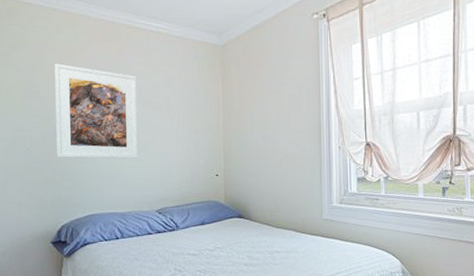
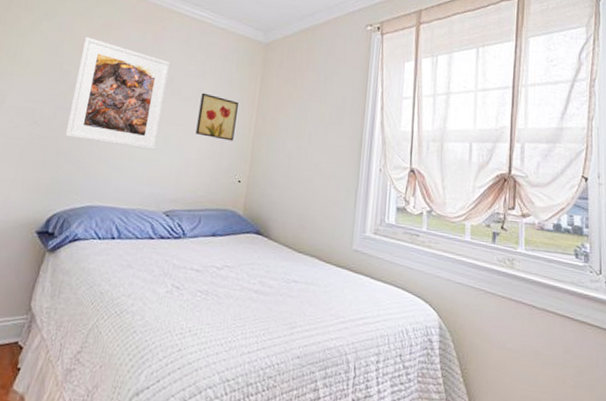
wall art: none [170,100,206,141] -> present [195,92,239,141]

